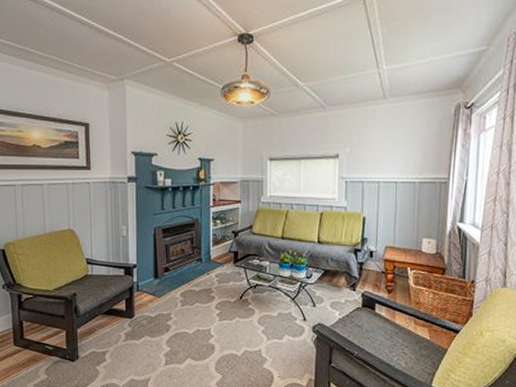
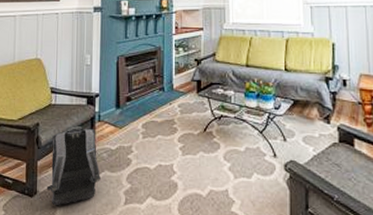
backpack: none [88,296,141,368] -> present [46,126,100,205]

